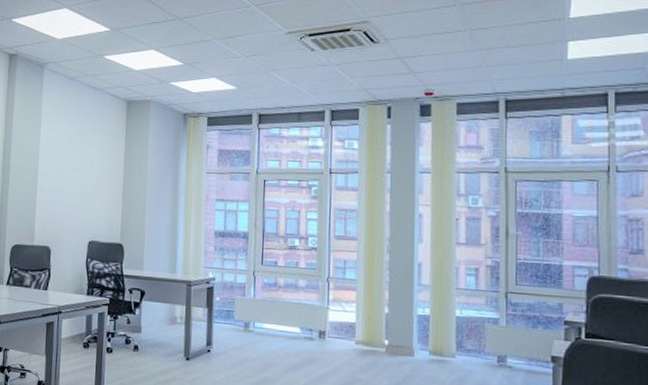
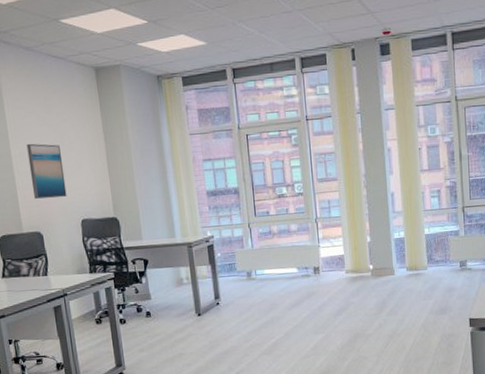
wall art: none [50,163,83,217] -> present [26,143,67,199]

